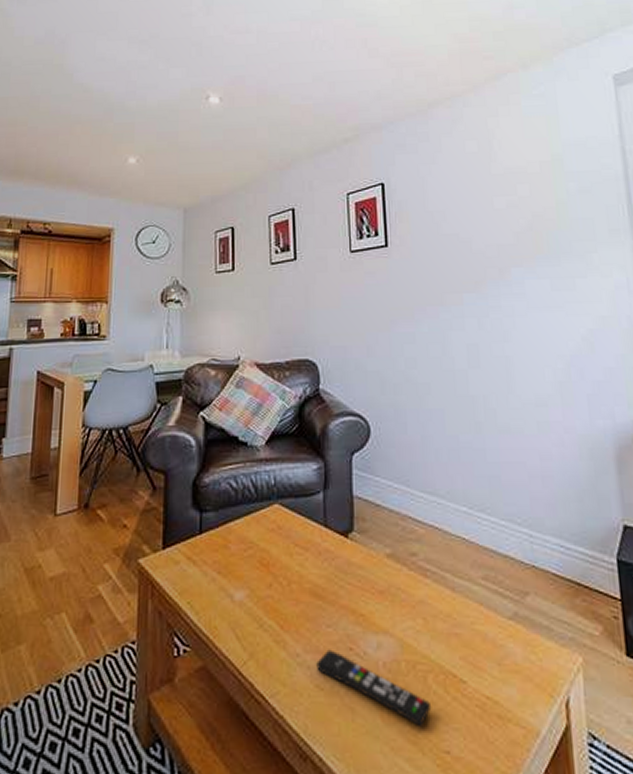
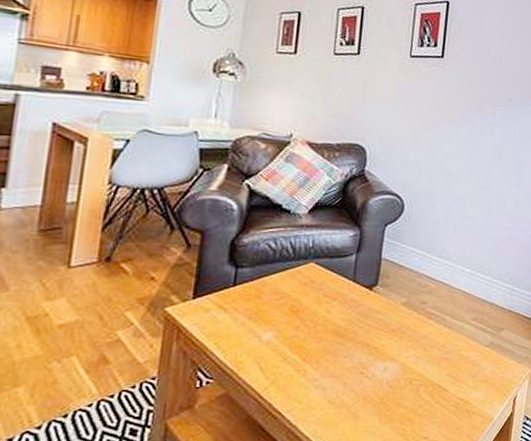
remote control: present [316,649,432,728] -> none [330,374,420,424]

